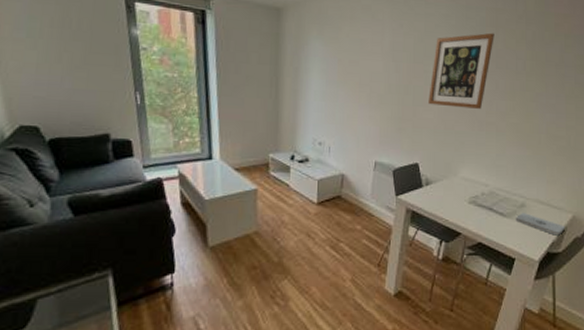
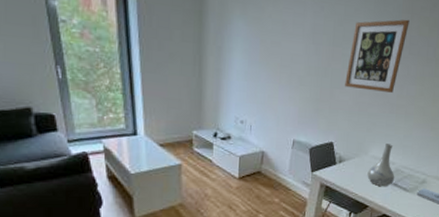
vase: none [458,164,489,212] -> present [367,144,395,187]

